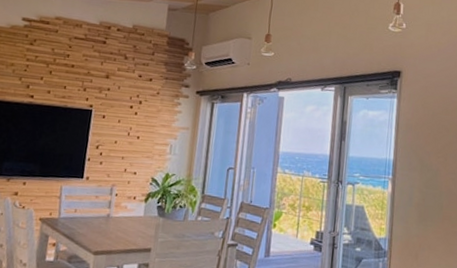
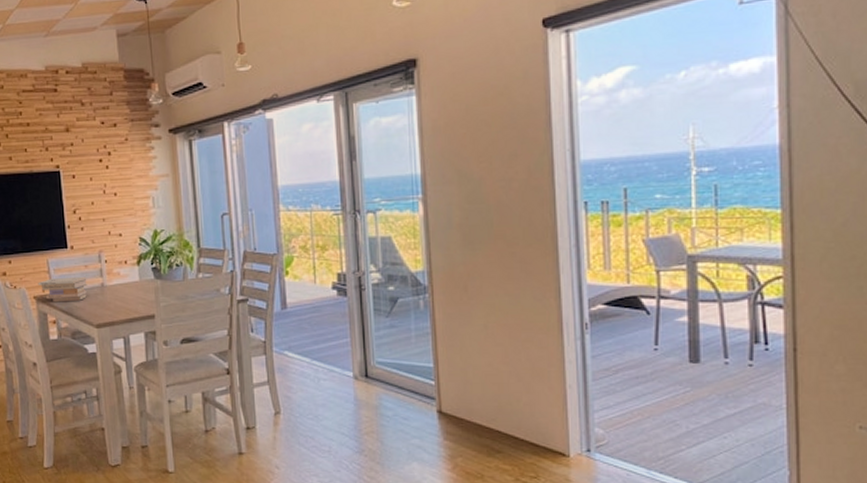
books: none [46,203,95,228] -> present [38,276,87,303]

